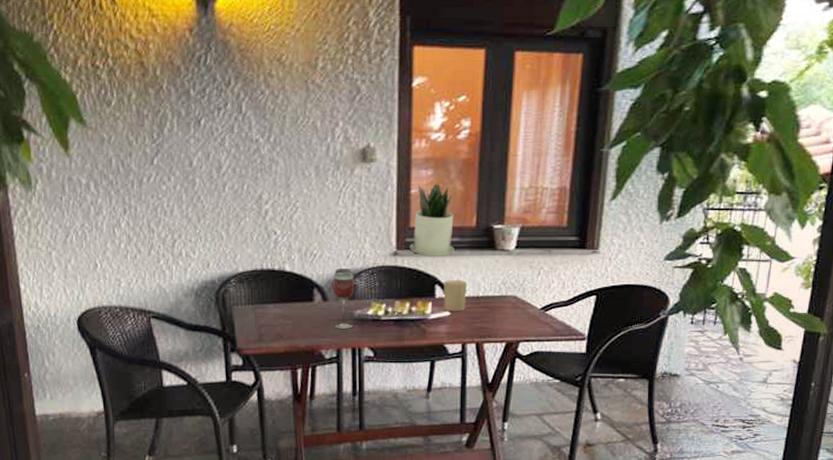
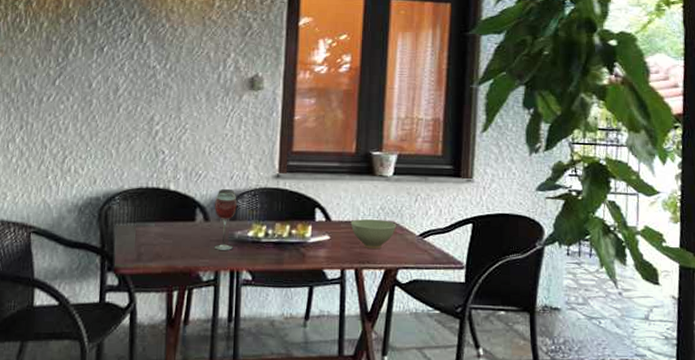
planter: present [409,182,455,257] -> none [291,110,335,181]
candle: present [444,279,466,311] -> none [323,203,346,235]
bowl: none [471,294,519,323] -> present [350,219,397,249]

